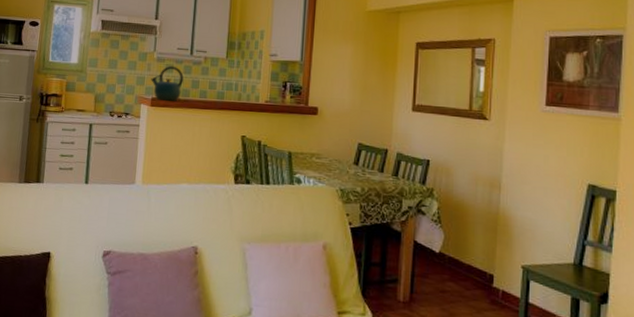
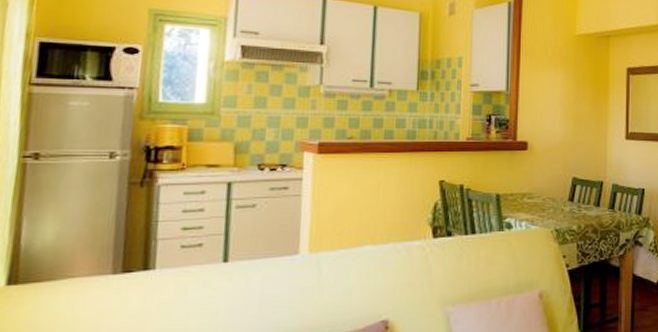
kettle: present [151,66,184,102] -> none [317,101,362,147]

